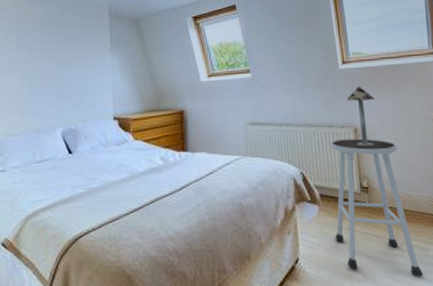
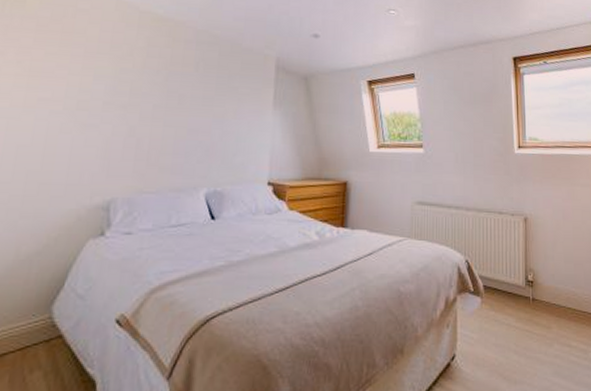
stool: present [330,138,423,277] -> none [495,228,580,381]
table lamp: present [347,86,375,146] -> none [519,173,547,237]

